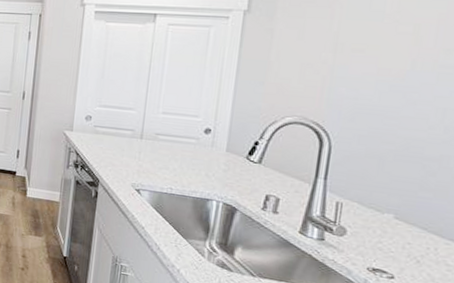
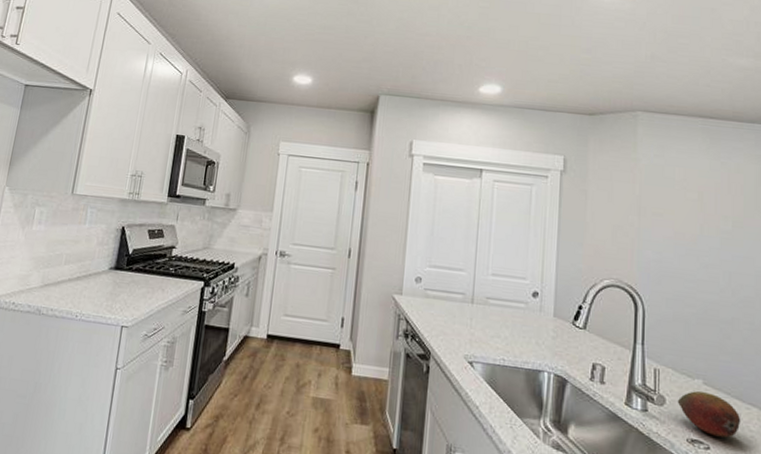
fruit: none [360,224,437,270] -> present [677,391,741,438]

